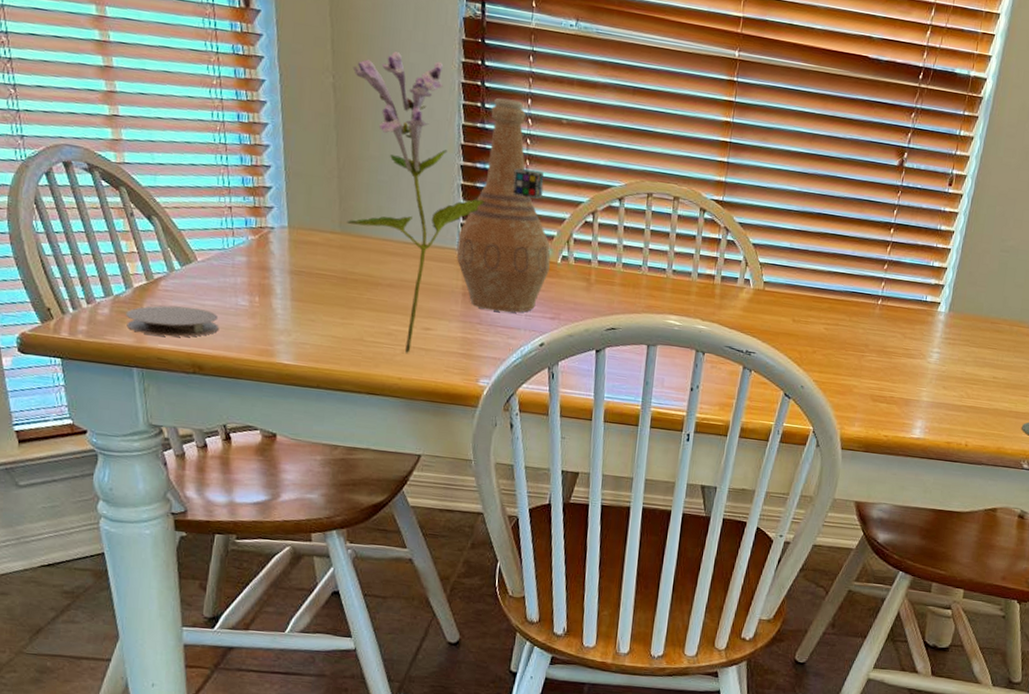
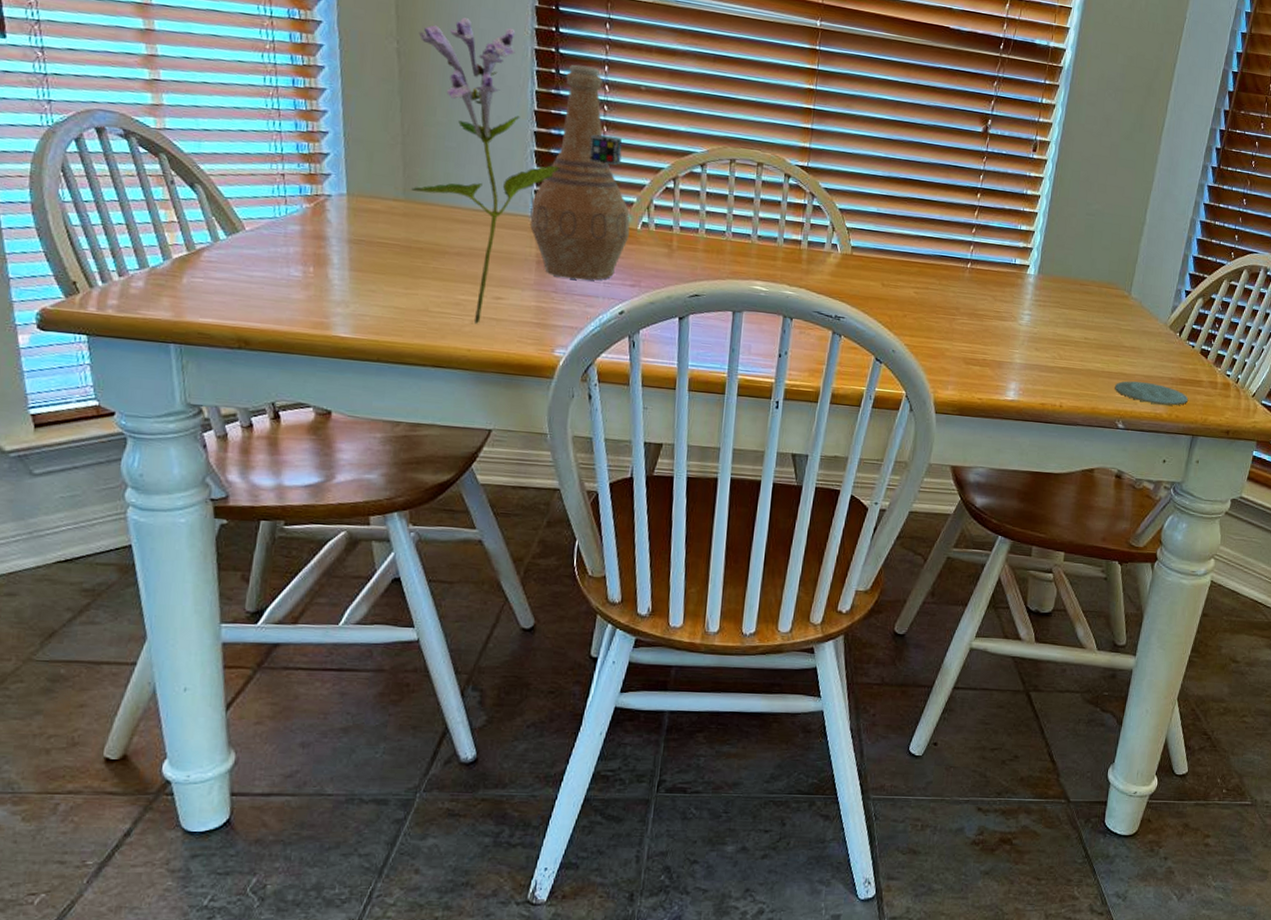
coaster: present [126,305,218,337] -> none [163,277,268,311]

